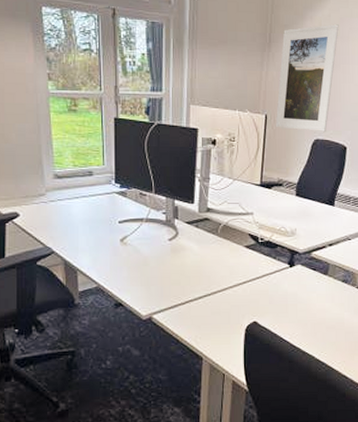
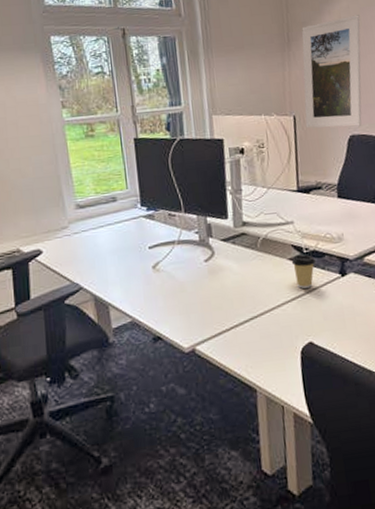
coffee cup: none [247,243,268,274] -> present [291,254,316,289]

